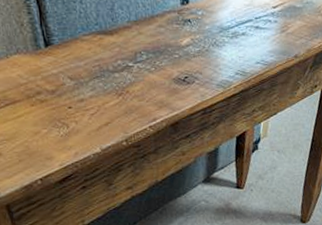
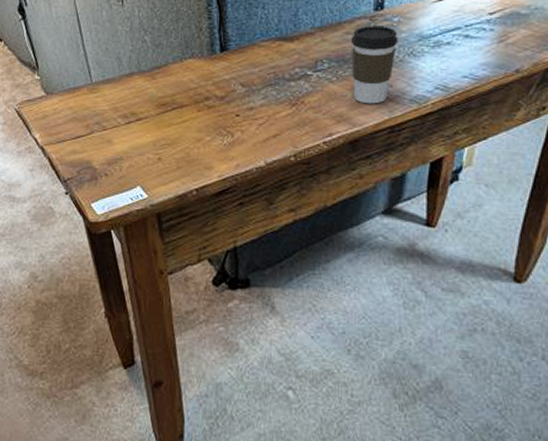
coffee cup: none [163,19,204,90] -> present [350,26,398,104]

